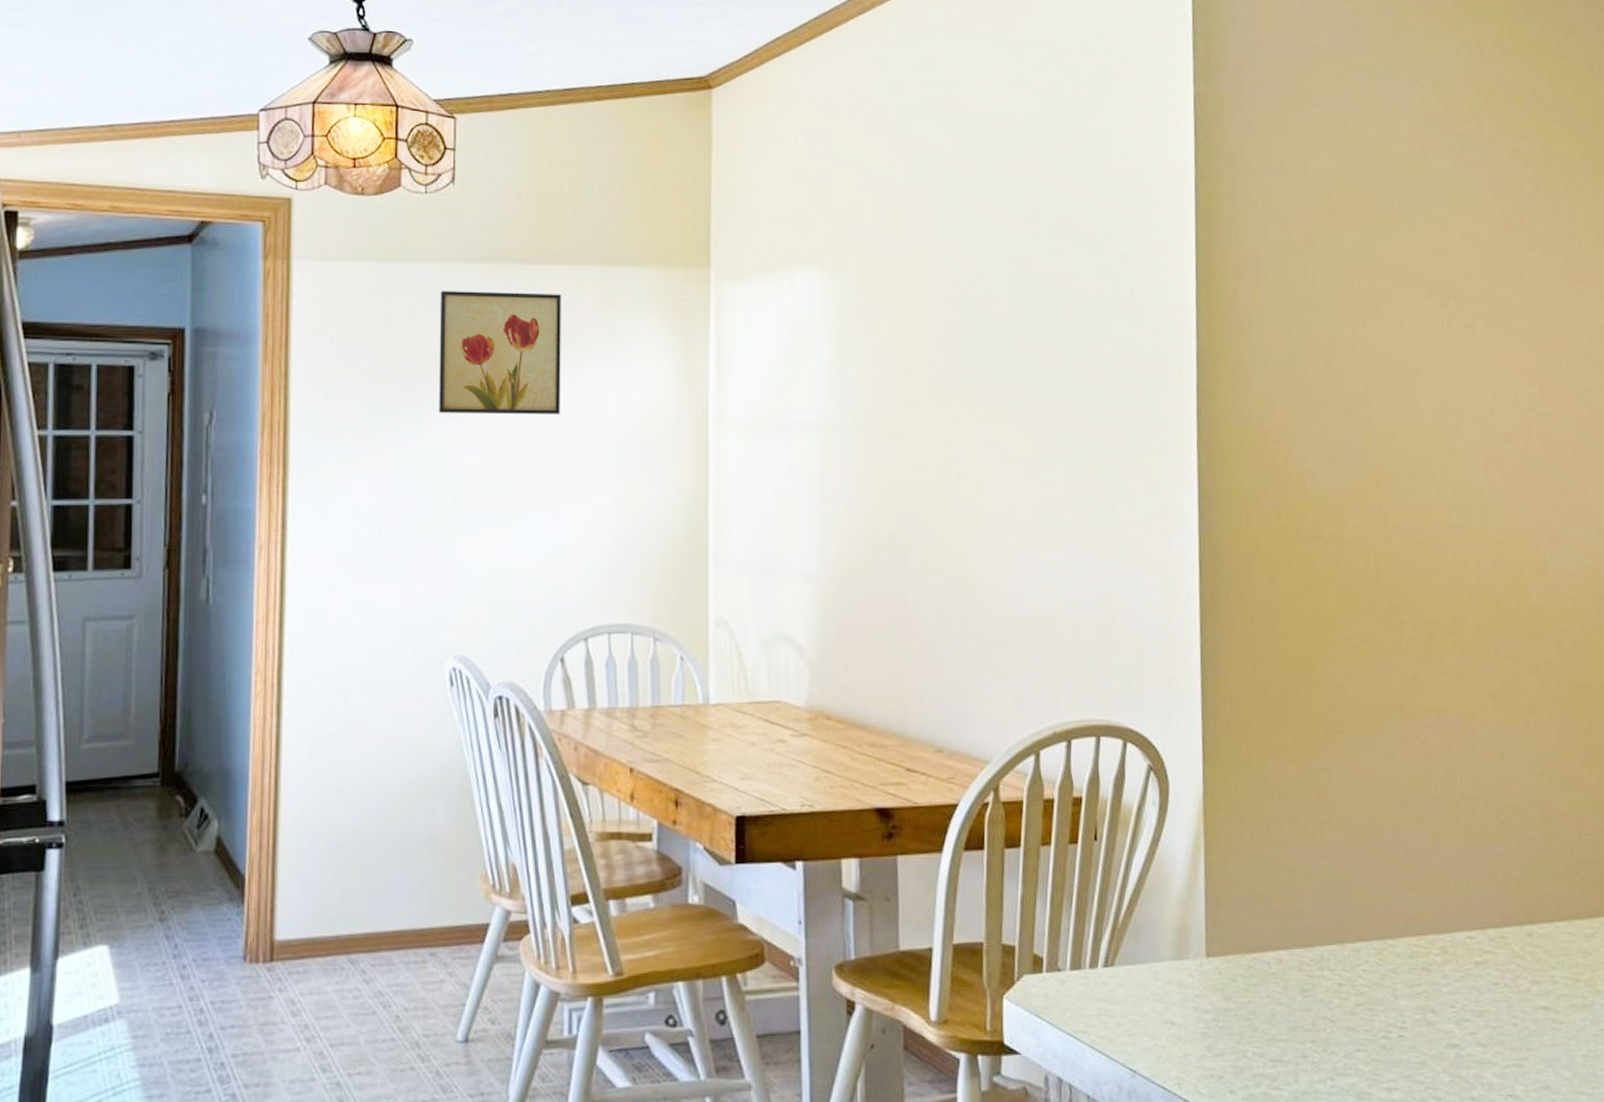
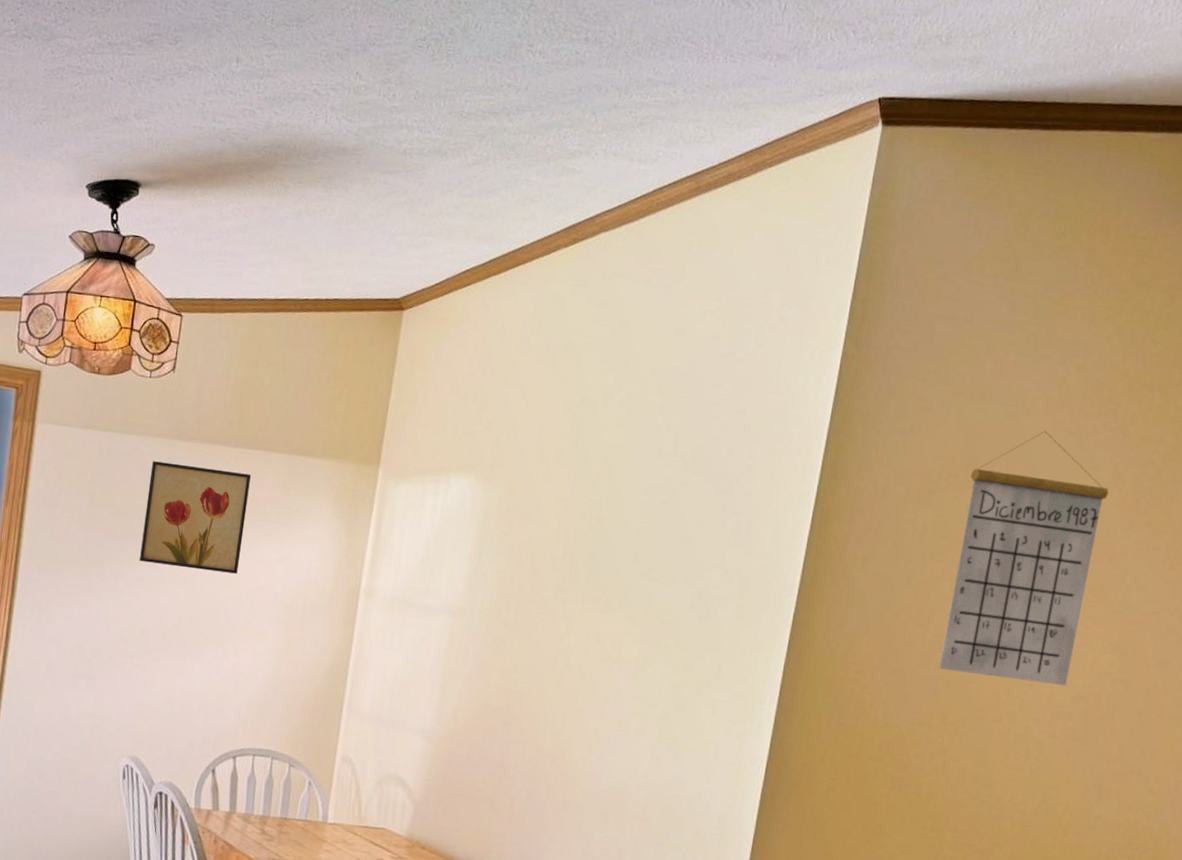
calendar: none [1350,155,1494,428] -> present [939,431,1109,686]

